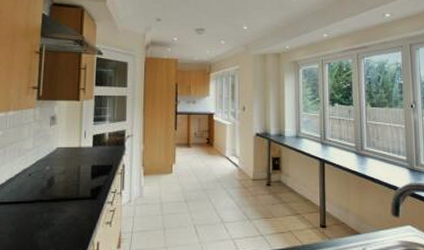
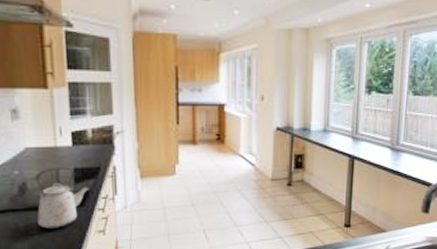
kettle: none [59,164,102,219] -> present [36,167,89,229]

